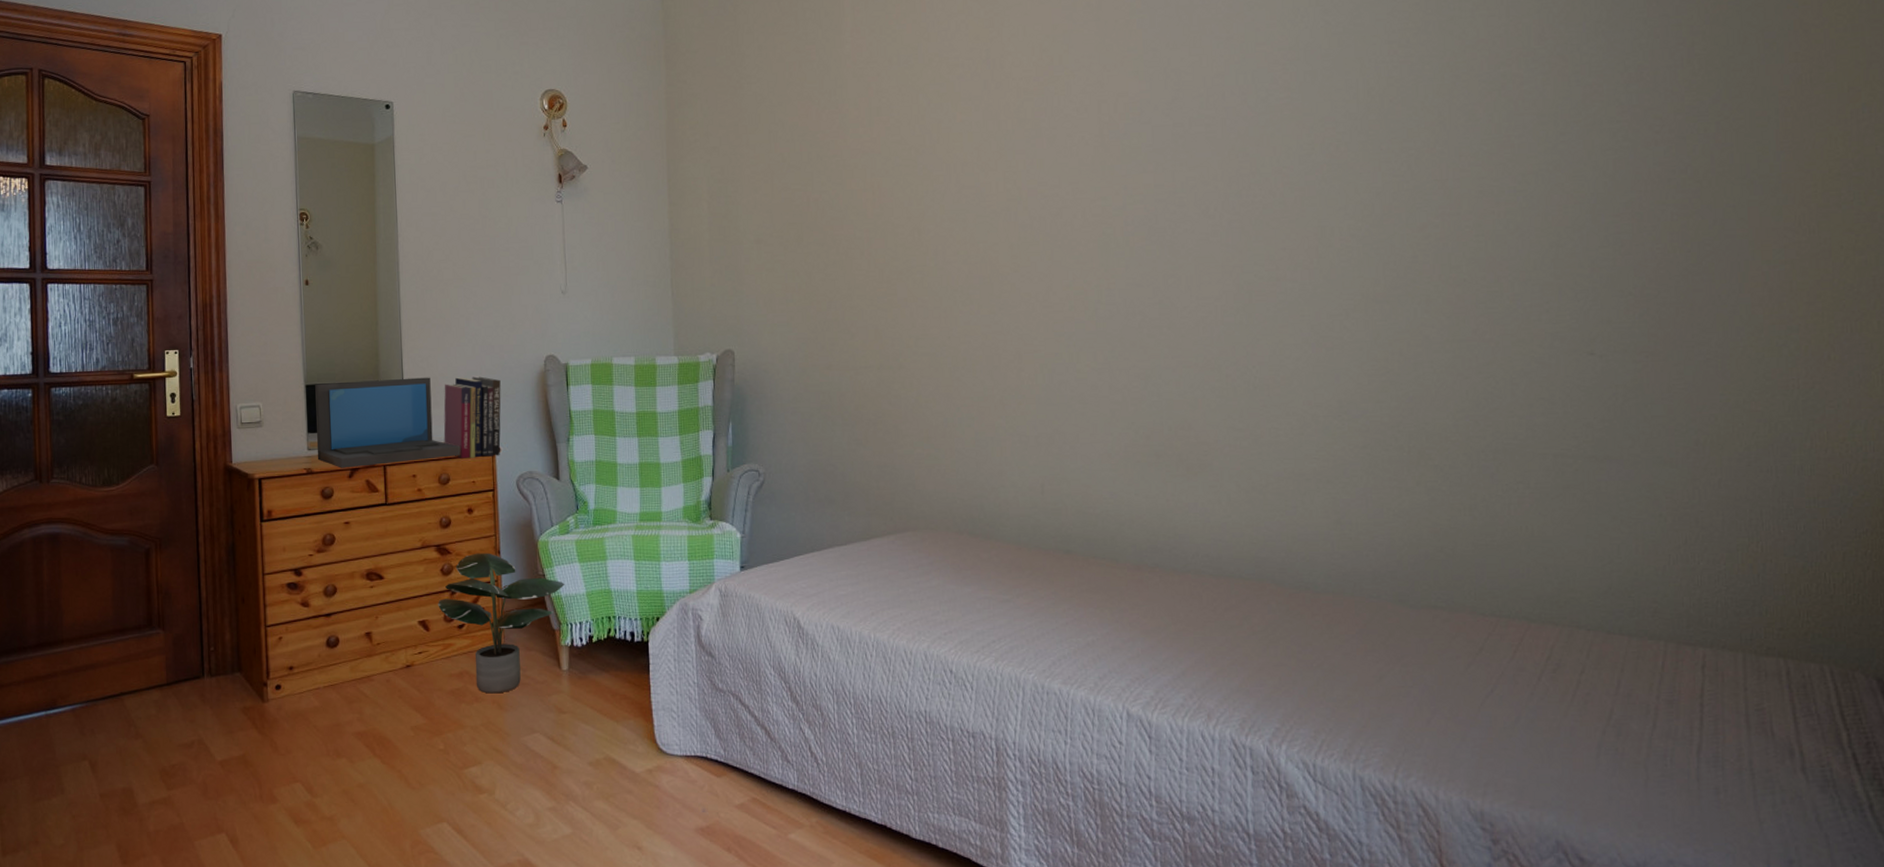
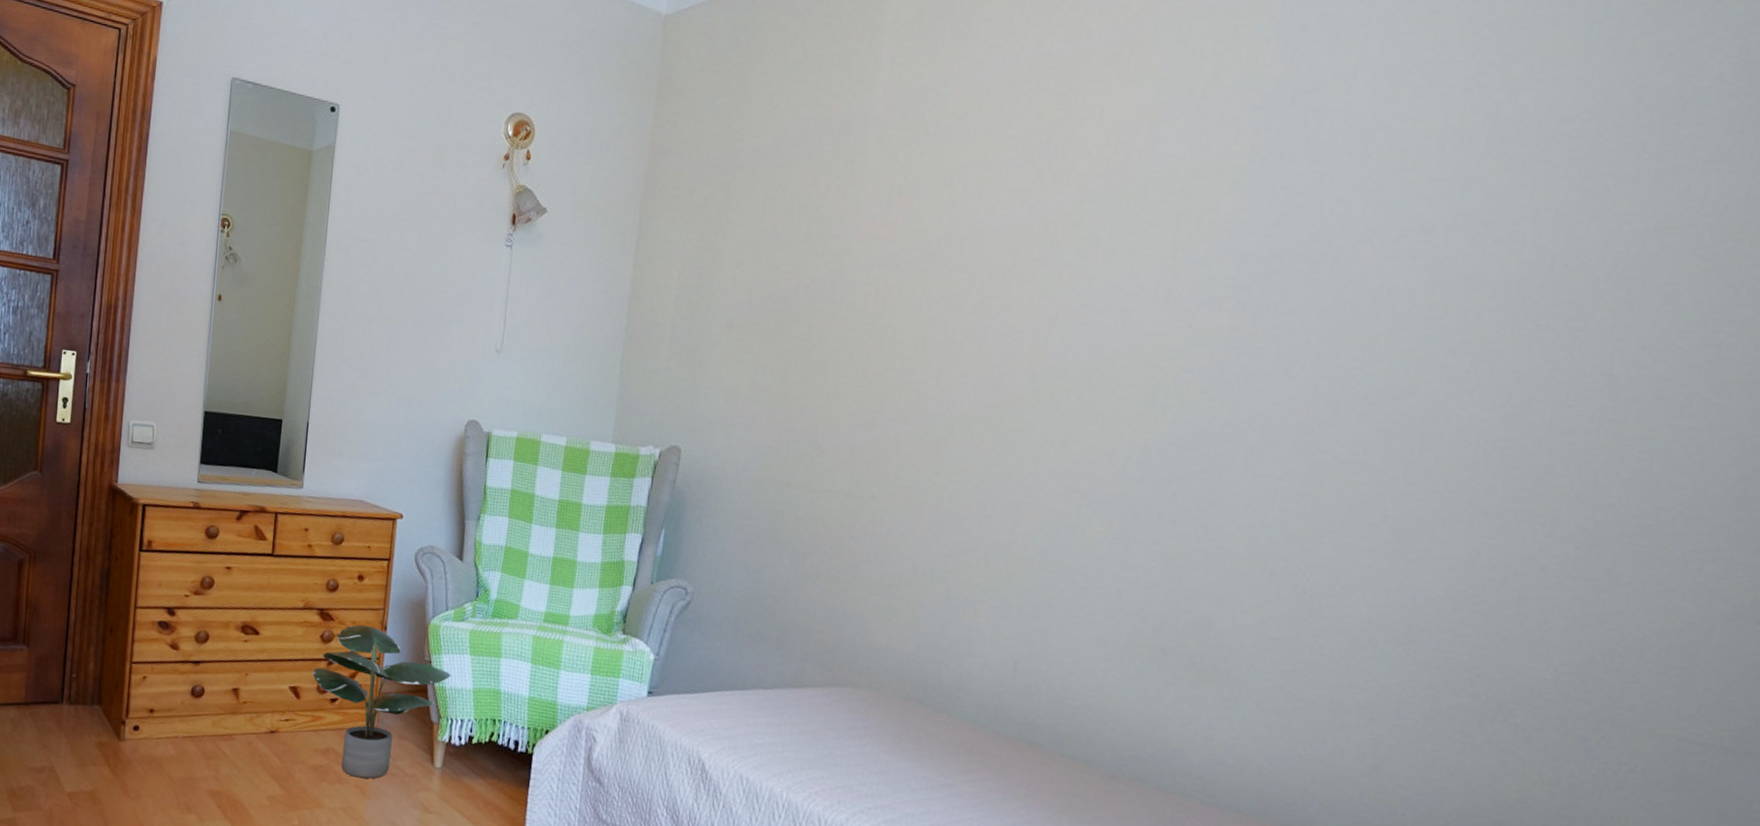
laptop: present [315,377,461,468] -> none [206,411,360,516]
books: present [443,376,501,459] -> none [343,428,414,524]

